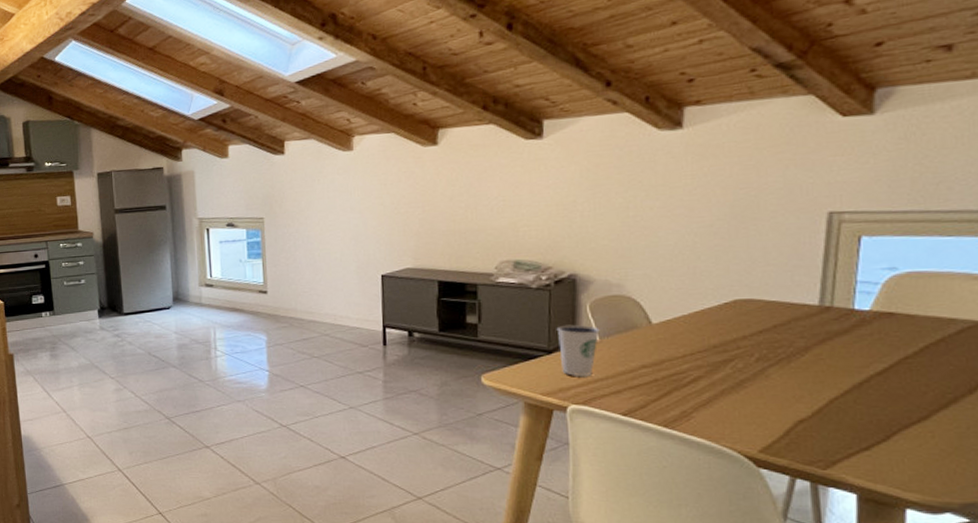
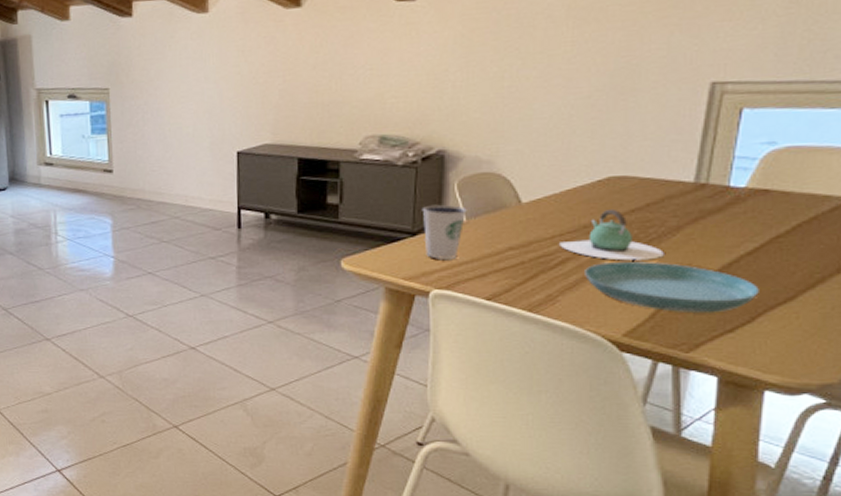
teapot: none [691,329,794,379] -> present [560,208,664,261]
saucer: none [717,380,892,431] -> present [585,262,759,314]

